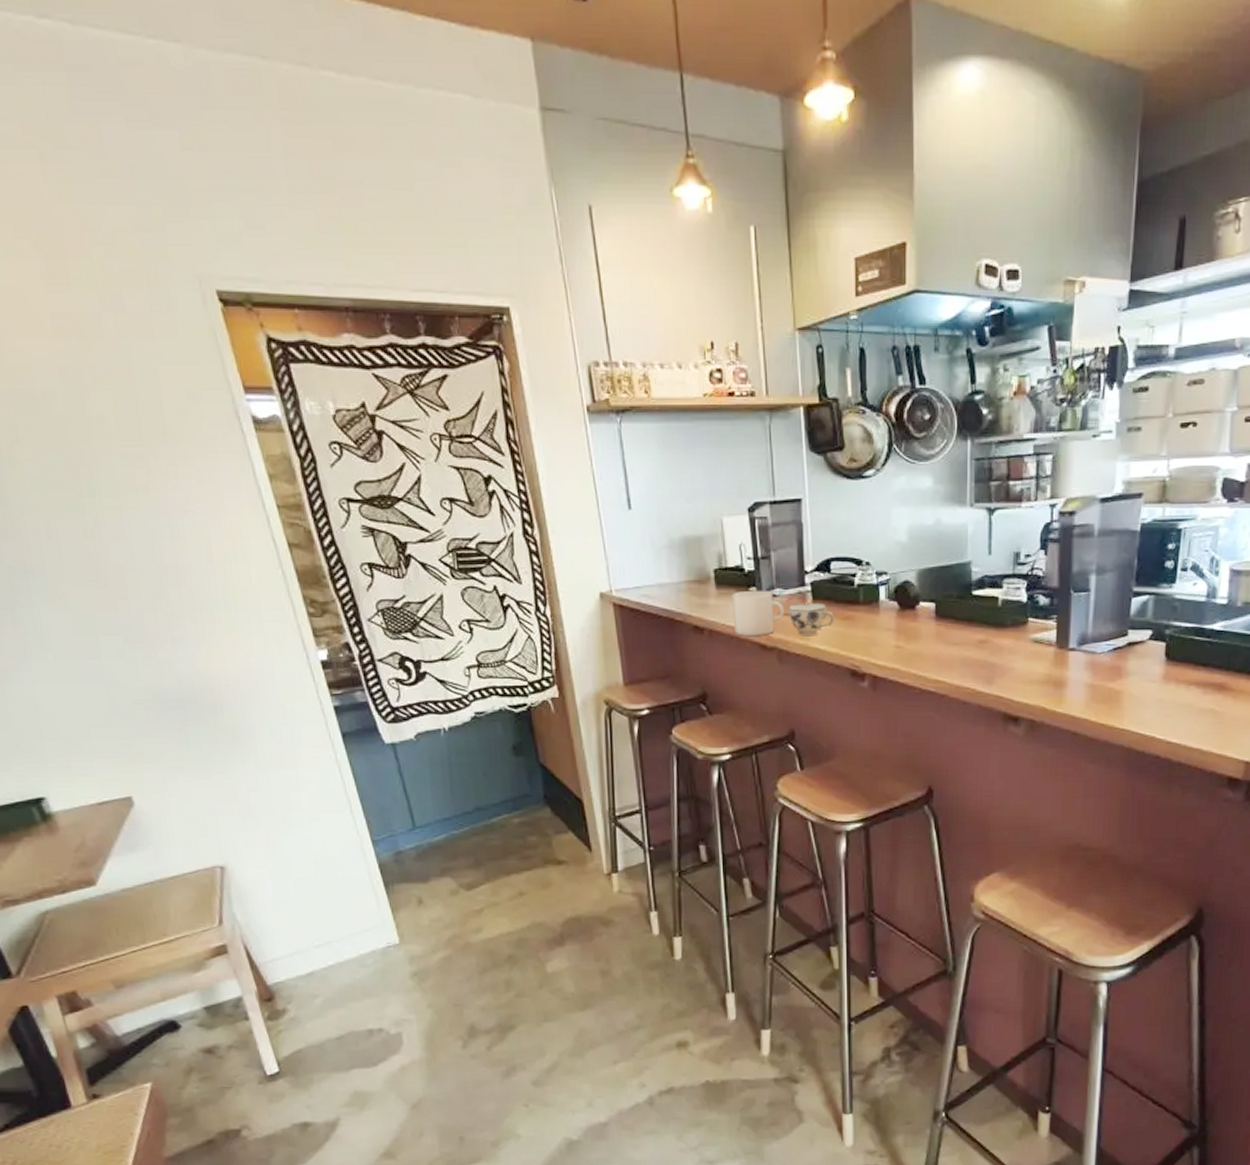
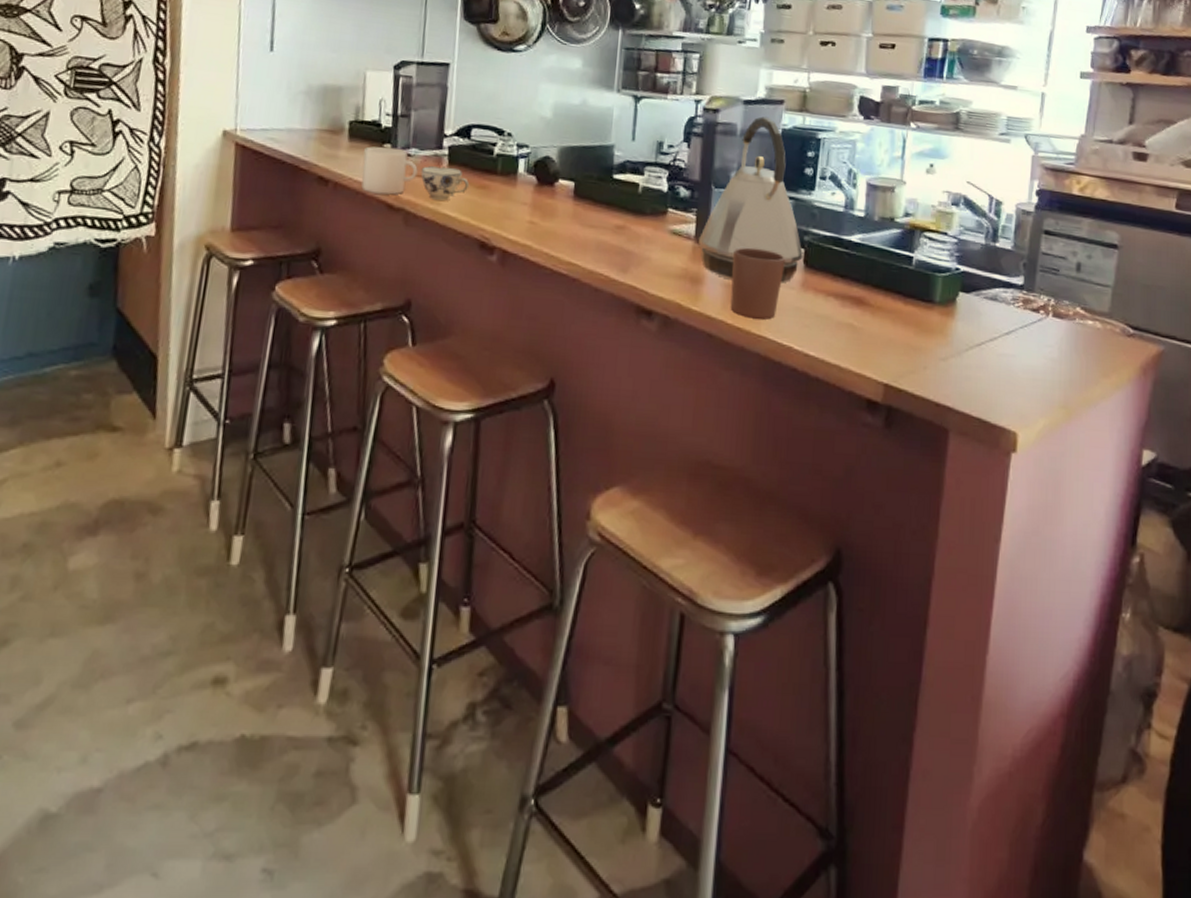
kettle: none [1060,513,1164,680] -> present [699,116,803,284]
mug: none [1093,647,1147,714] -> present [730,247,785,320]

